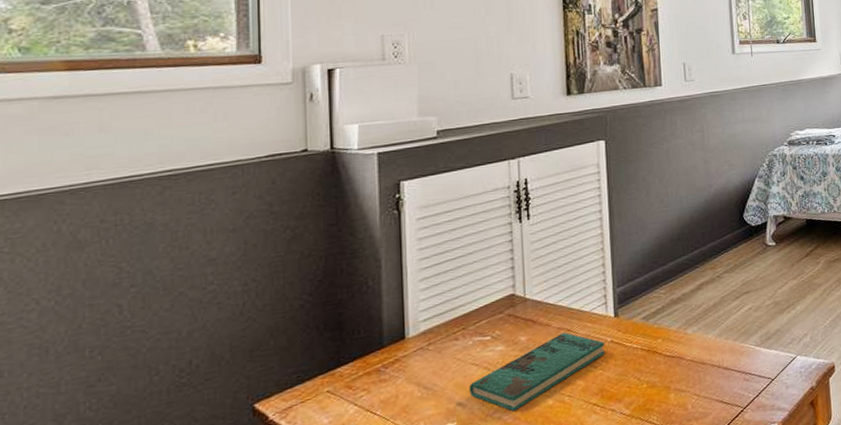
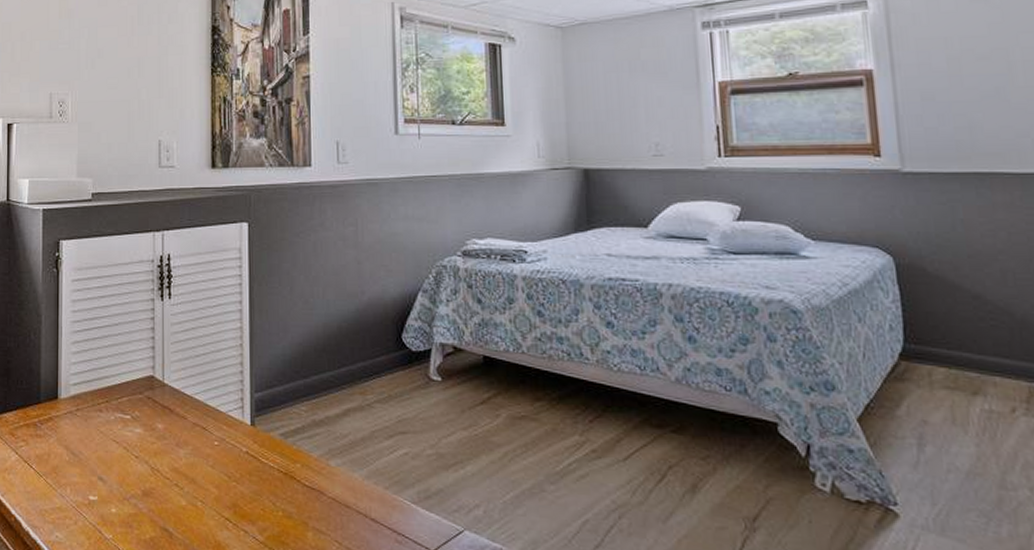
book: present [468,332,606,412] -> none [109,429,240,502]

